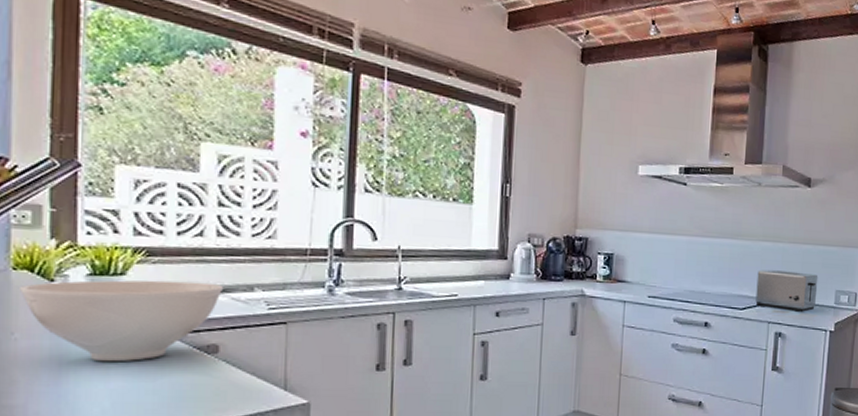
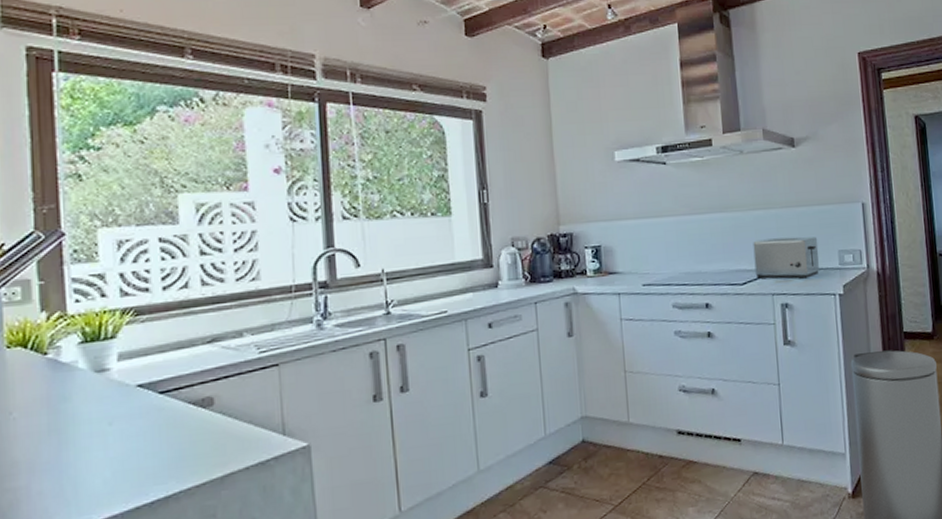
bowl: present [20,280,224,362] -> none [15,334,214,431]

